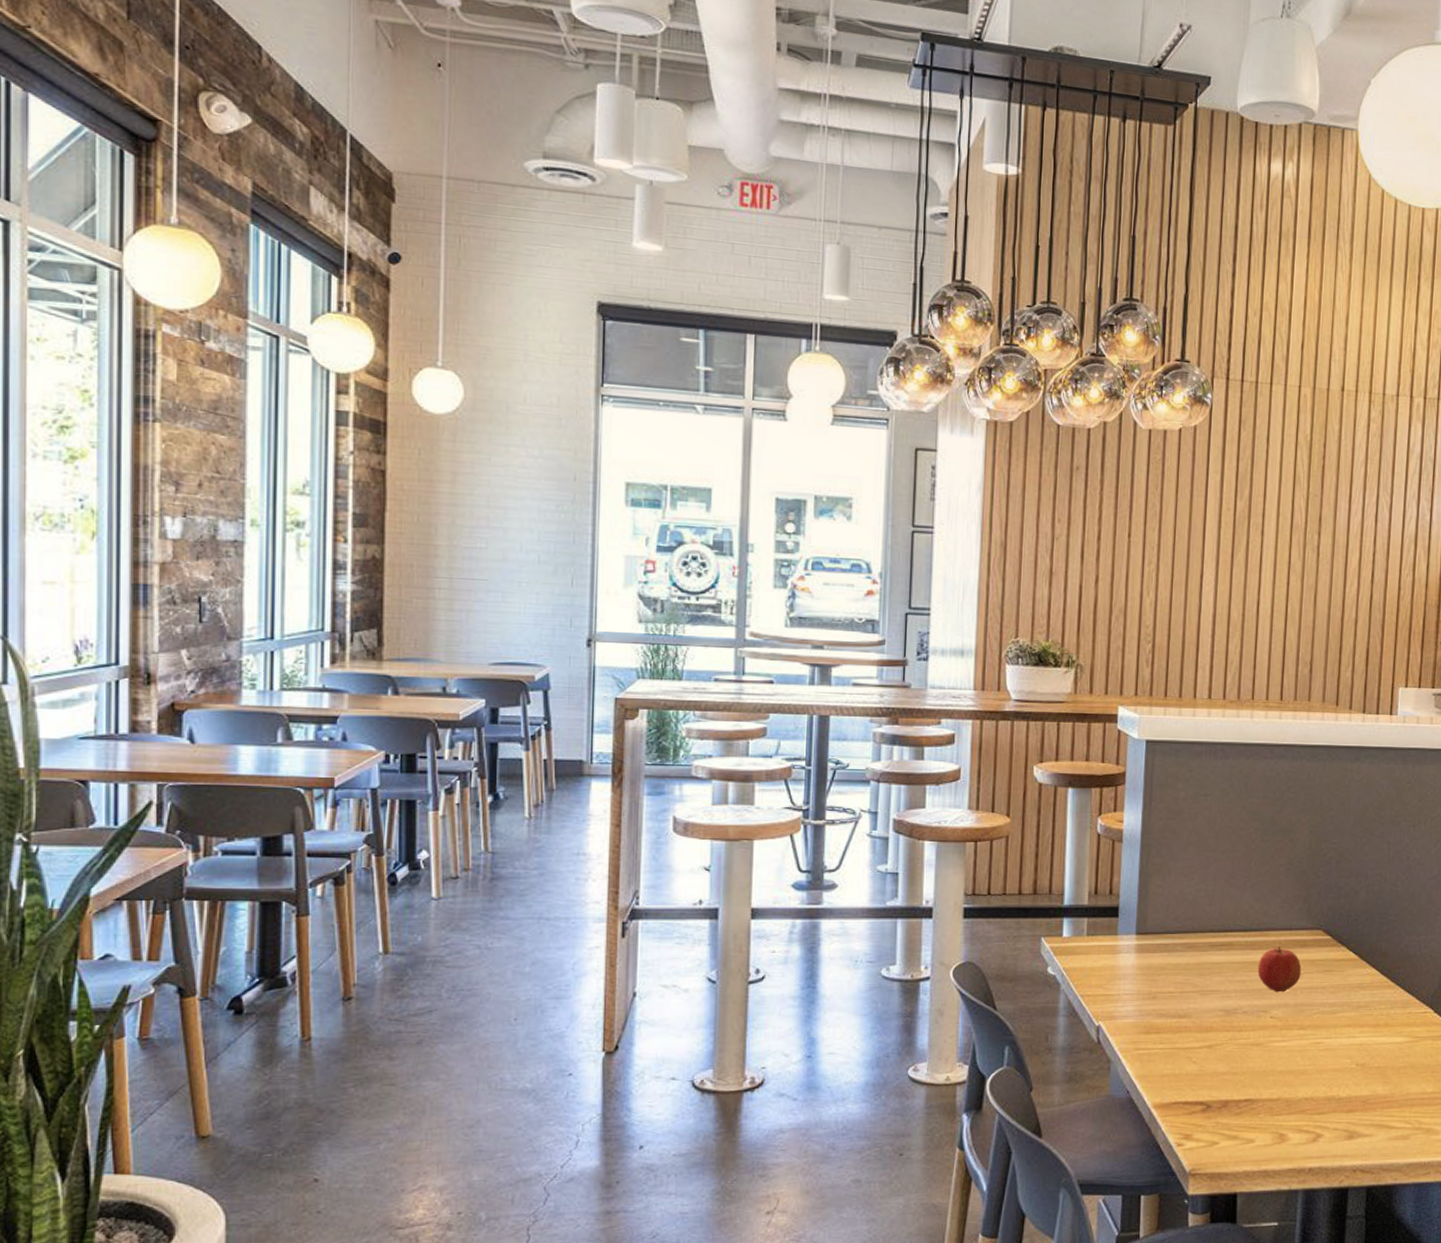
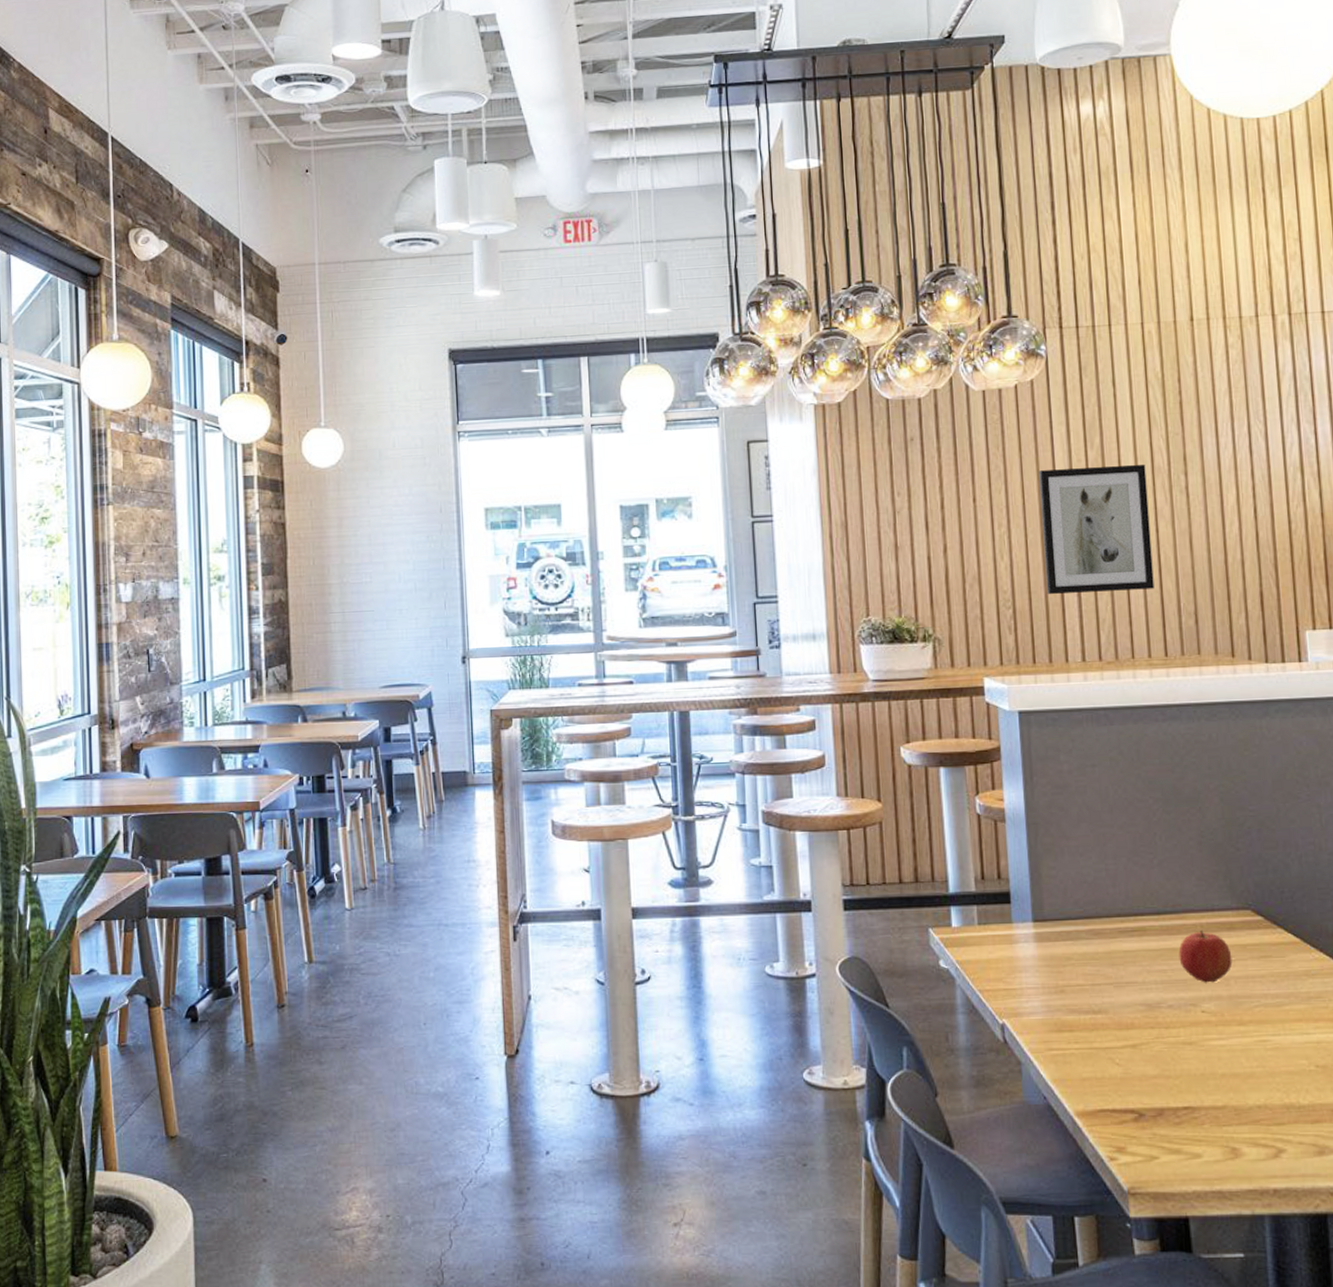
wall art: none [1185,514,1286,637] -> present [1038,464,1154,594]

